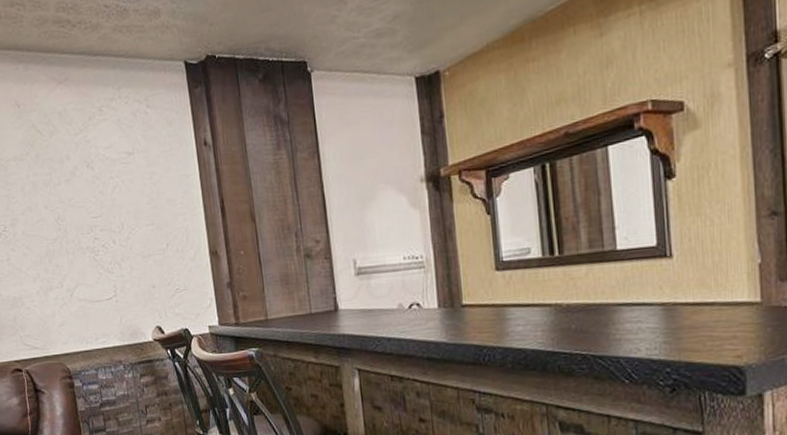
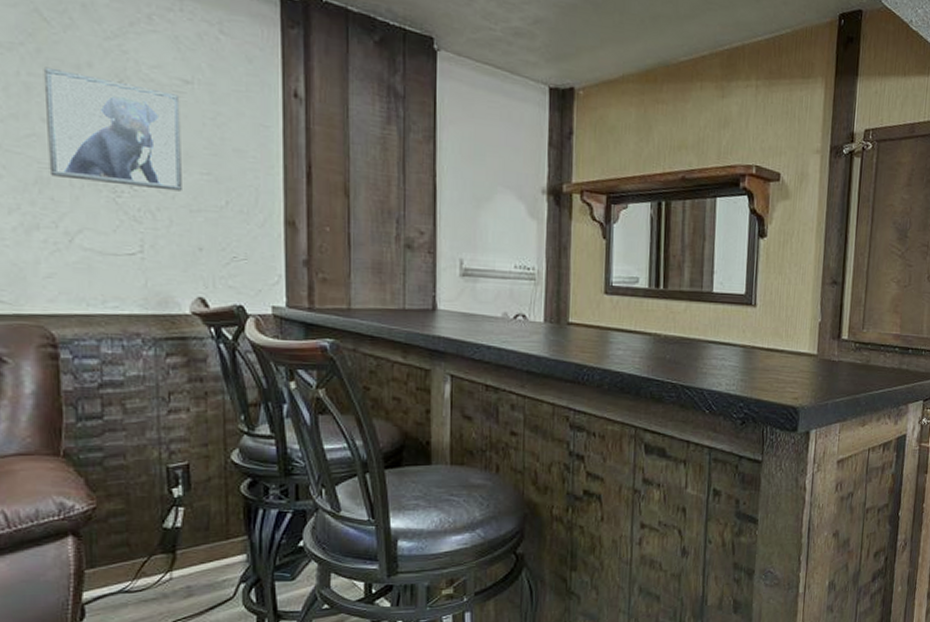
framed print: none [41,165,136,248] -> present [43,67,182,192]

